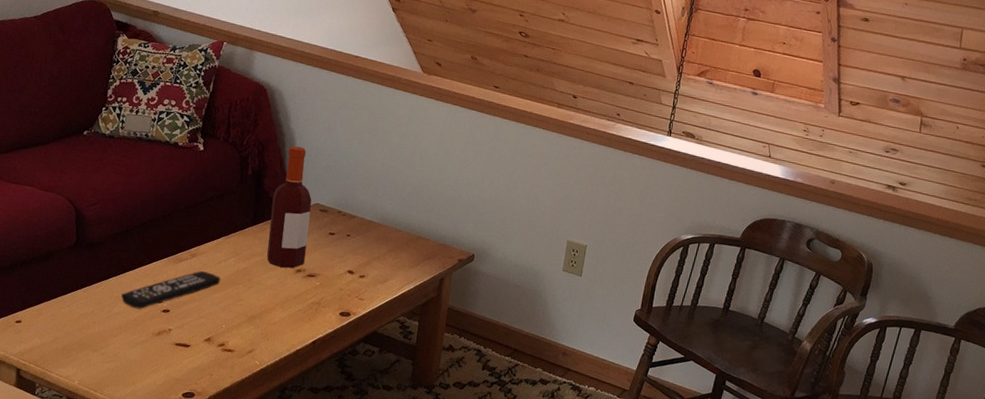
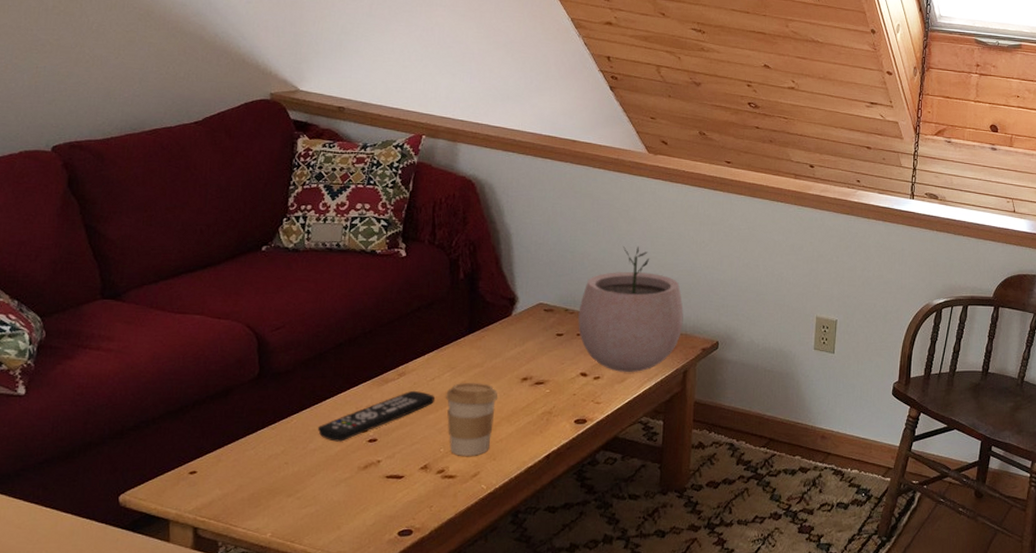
coffee cup: none [229,268,275,335] -> present [446,383,498,456]
bottle: present [267,146,312,268] -> none [487,243,534,377]
plant pot: none [348,158,445,275] -> present [578,246,684,372]

